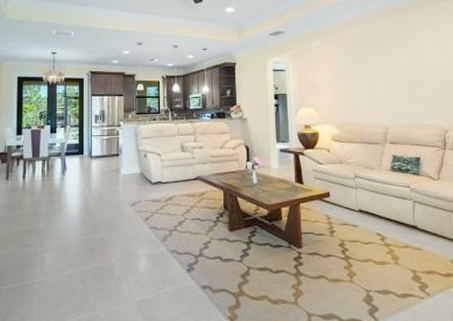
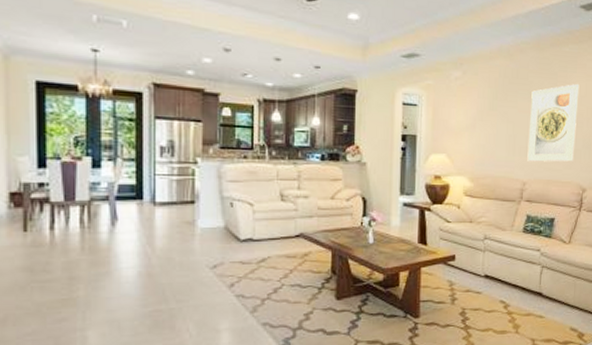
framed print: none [384,40,432,109] -> present [527,83,580,163]

